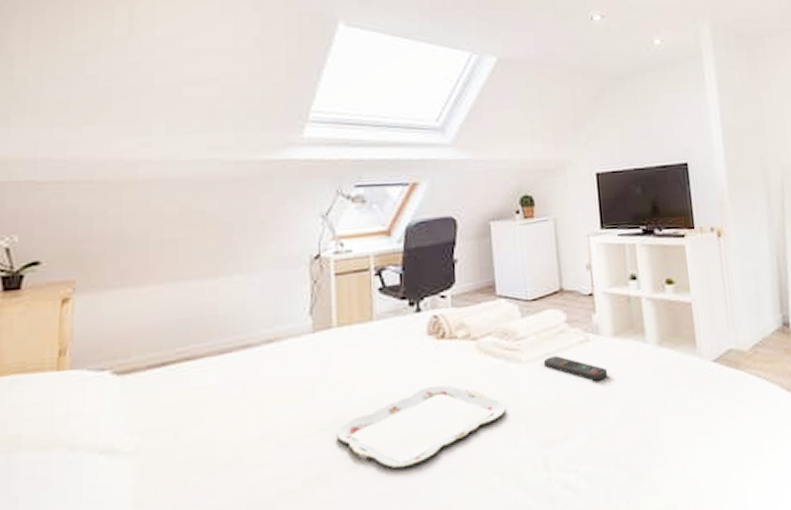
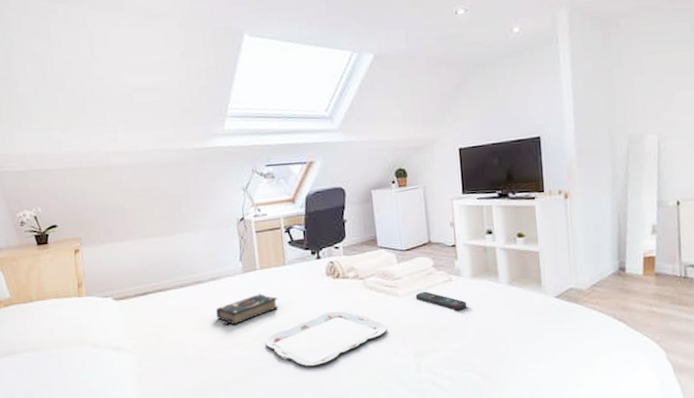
book: none [267,362,359,409] -> present [215,294,279,325]

